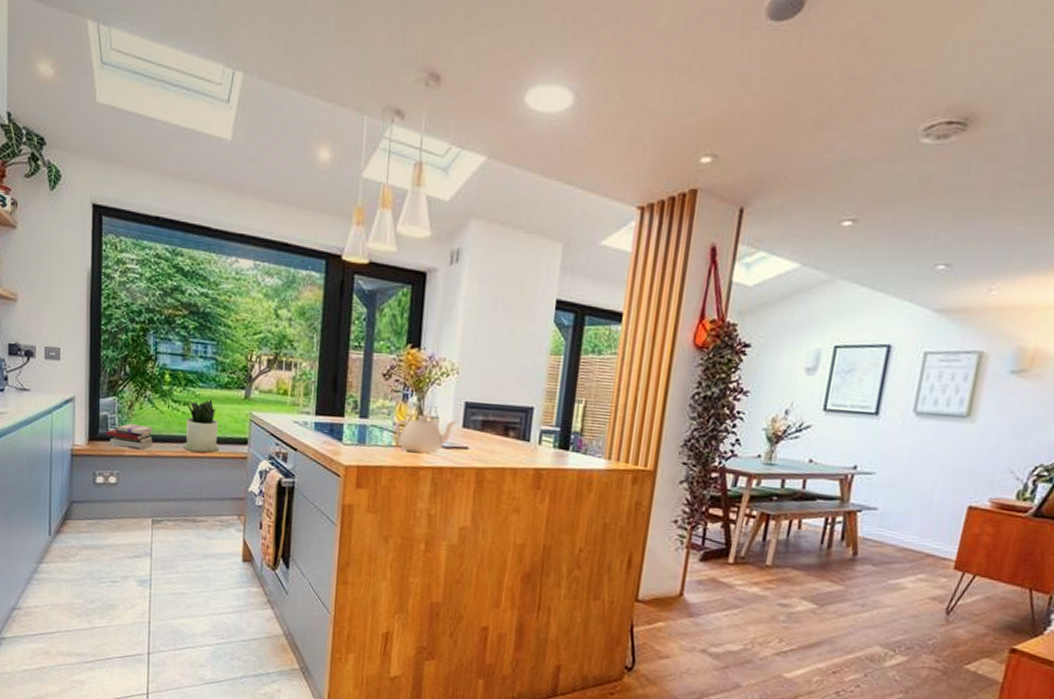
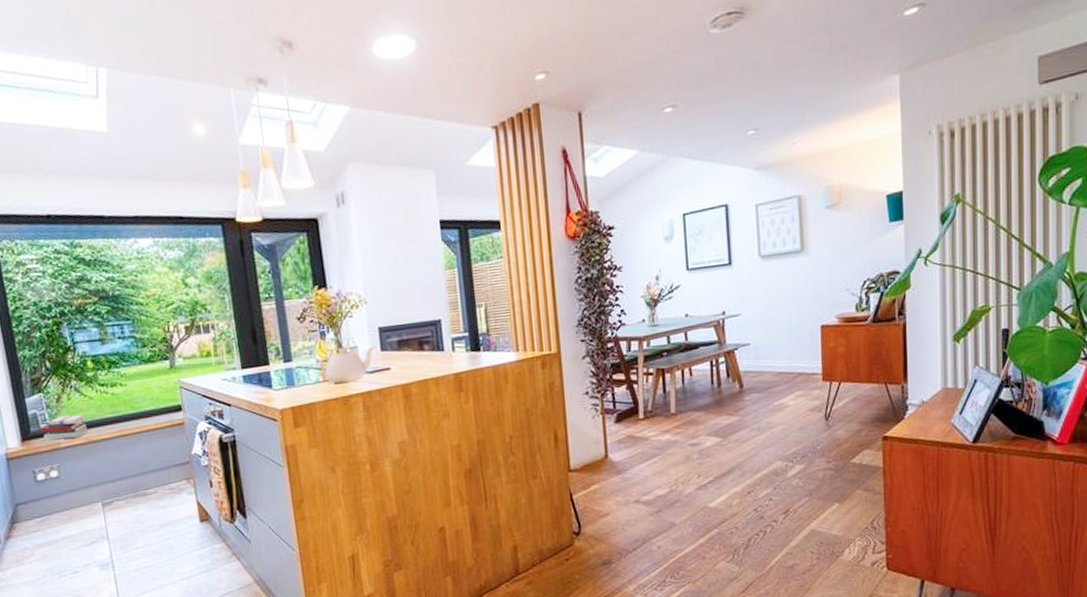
planter: present [182,398,220,453] -> none [113,375,155,429]

